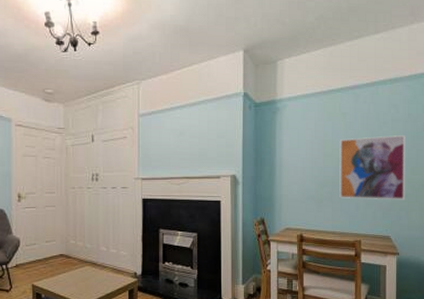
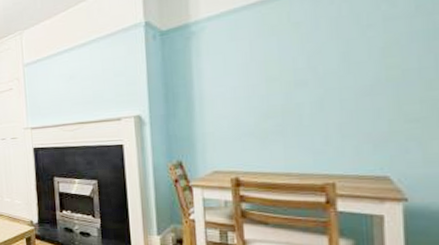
wall art: present [339,134,406,200] -> none [290,36,416,131]

